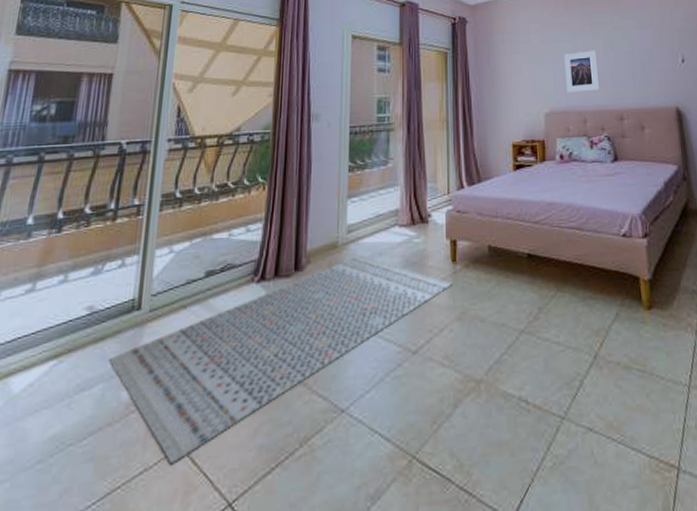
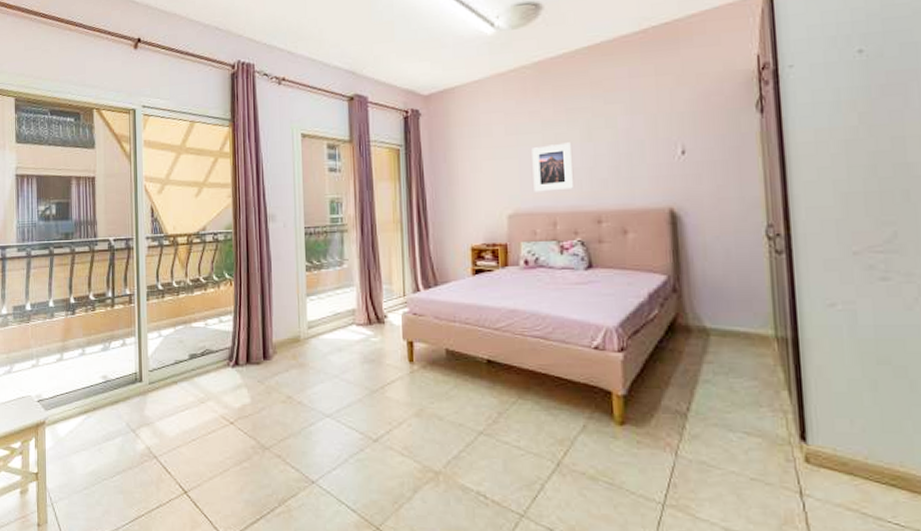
rug: present [108,255,452,465] -> none [123,350,410,505]

